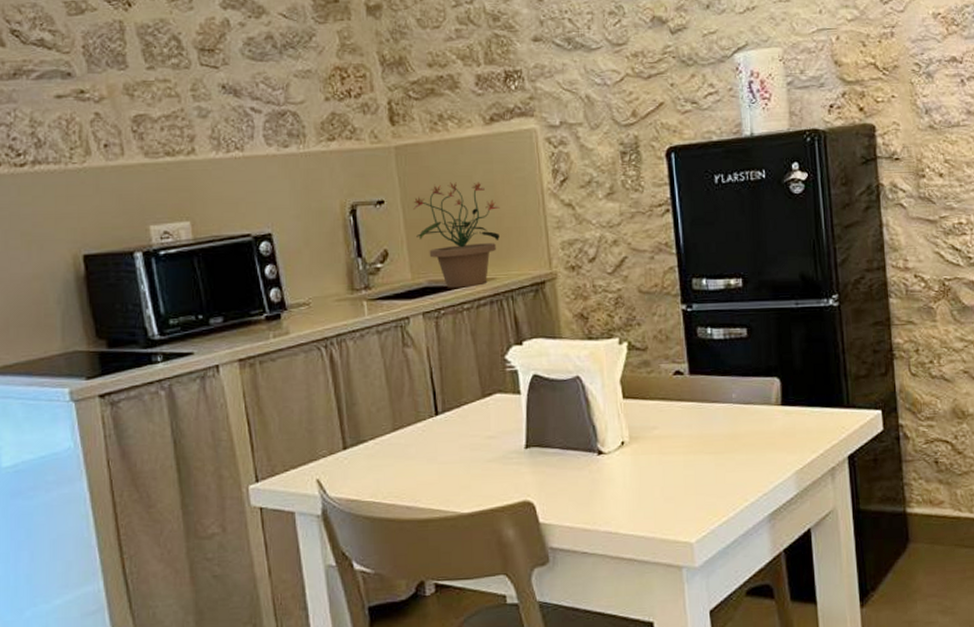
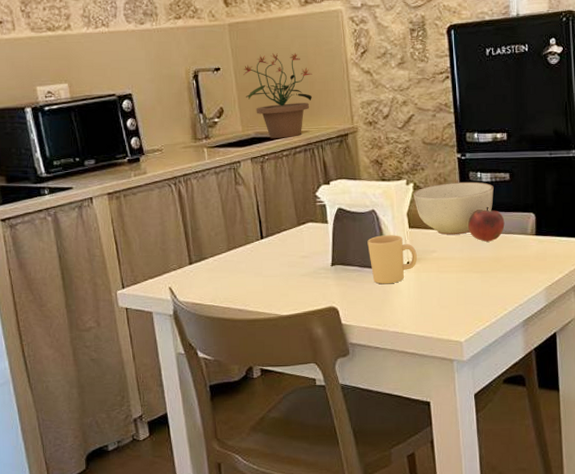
mug: none [571,407,634,471] -> present [367,235,417,285]
bowl: none [628,339,728,406] -> present [413,181,494,235]
fruit: none [696,370,743,415] -> present [467,206,505,242]

